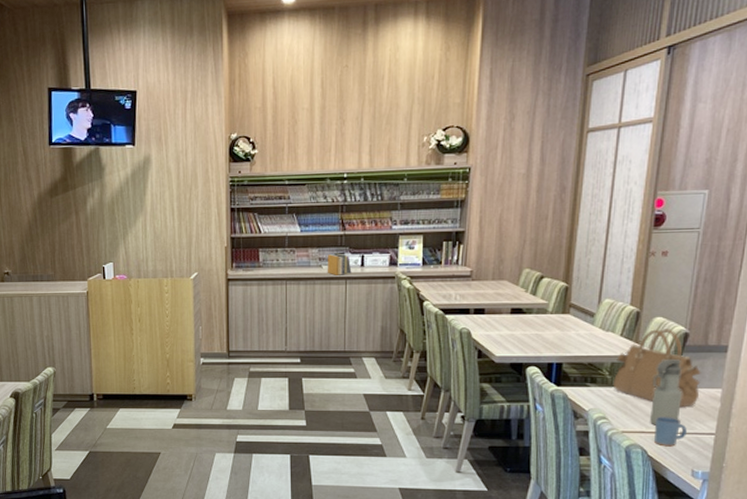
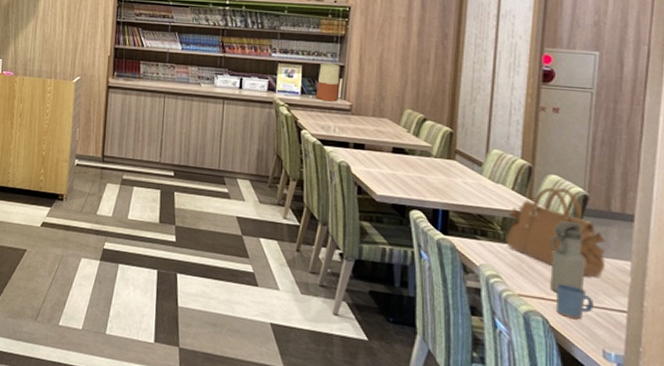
books: present [328,253,352,276] -> none [206,73,230,95]
vase: none [437,230,461,270] -> present [315,63,340,102]

